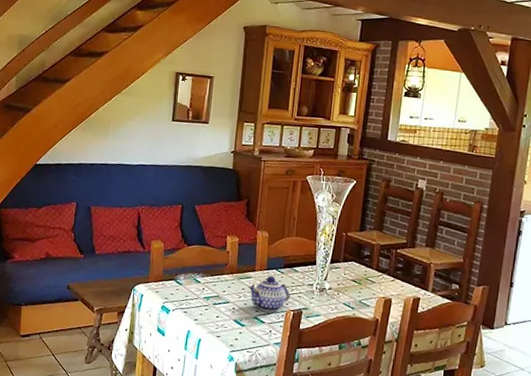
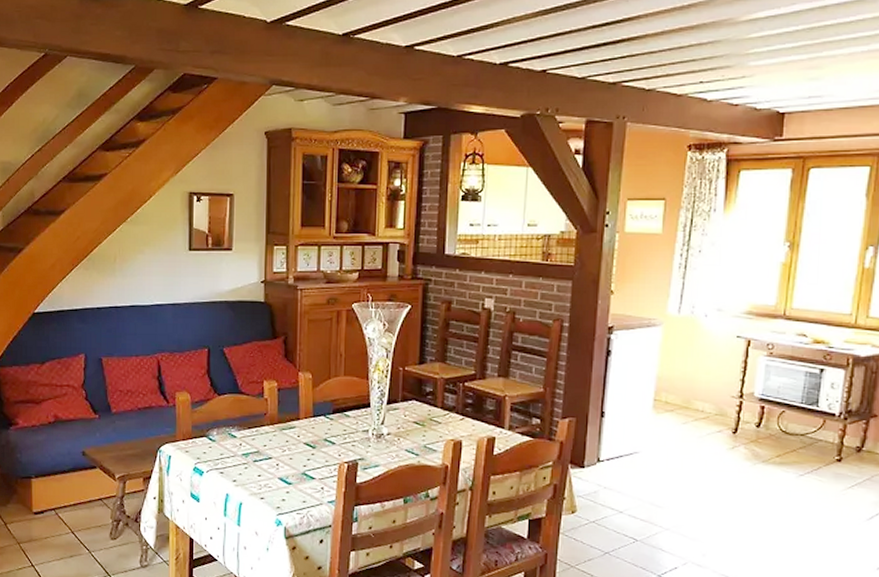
teapot: present [247,275,290,313] -> none [292,423,342,466]

